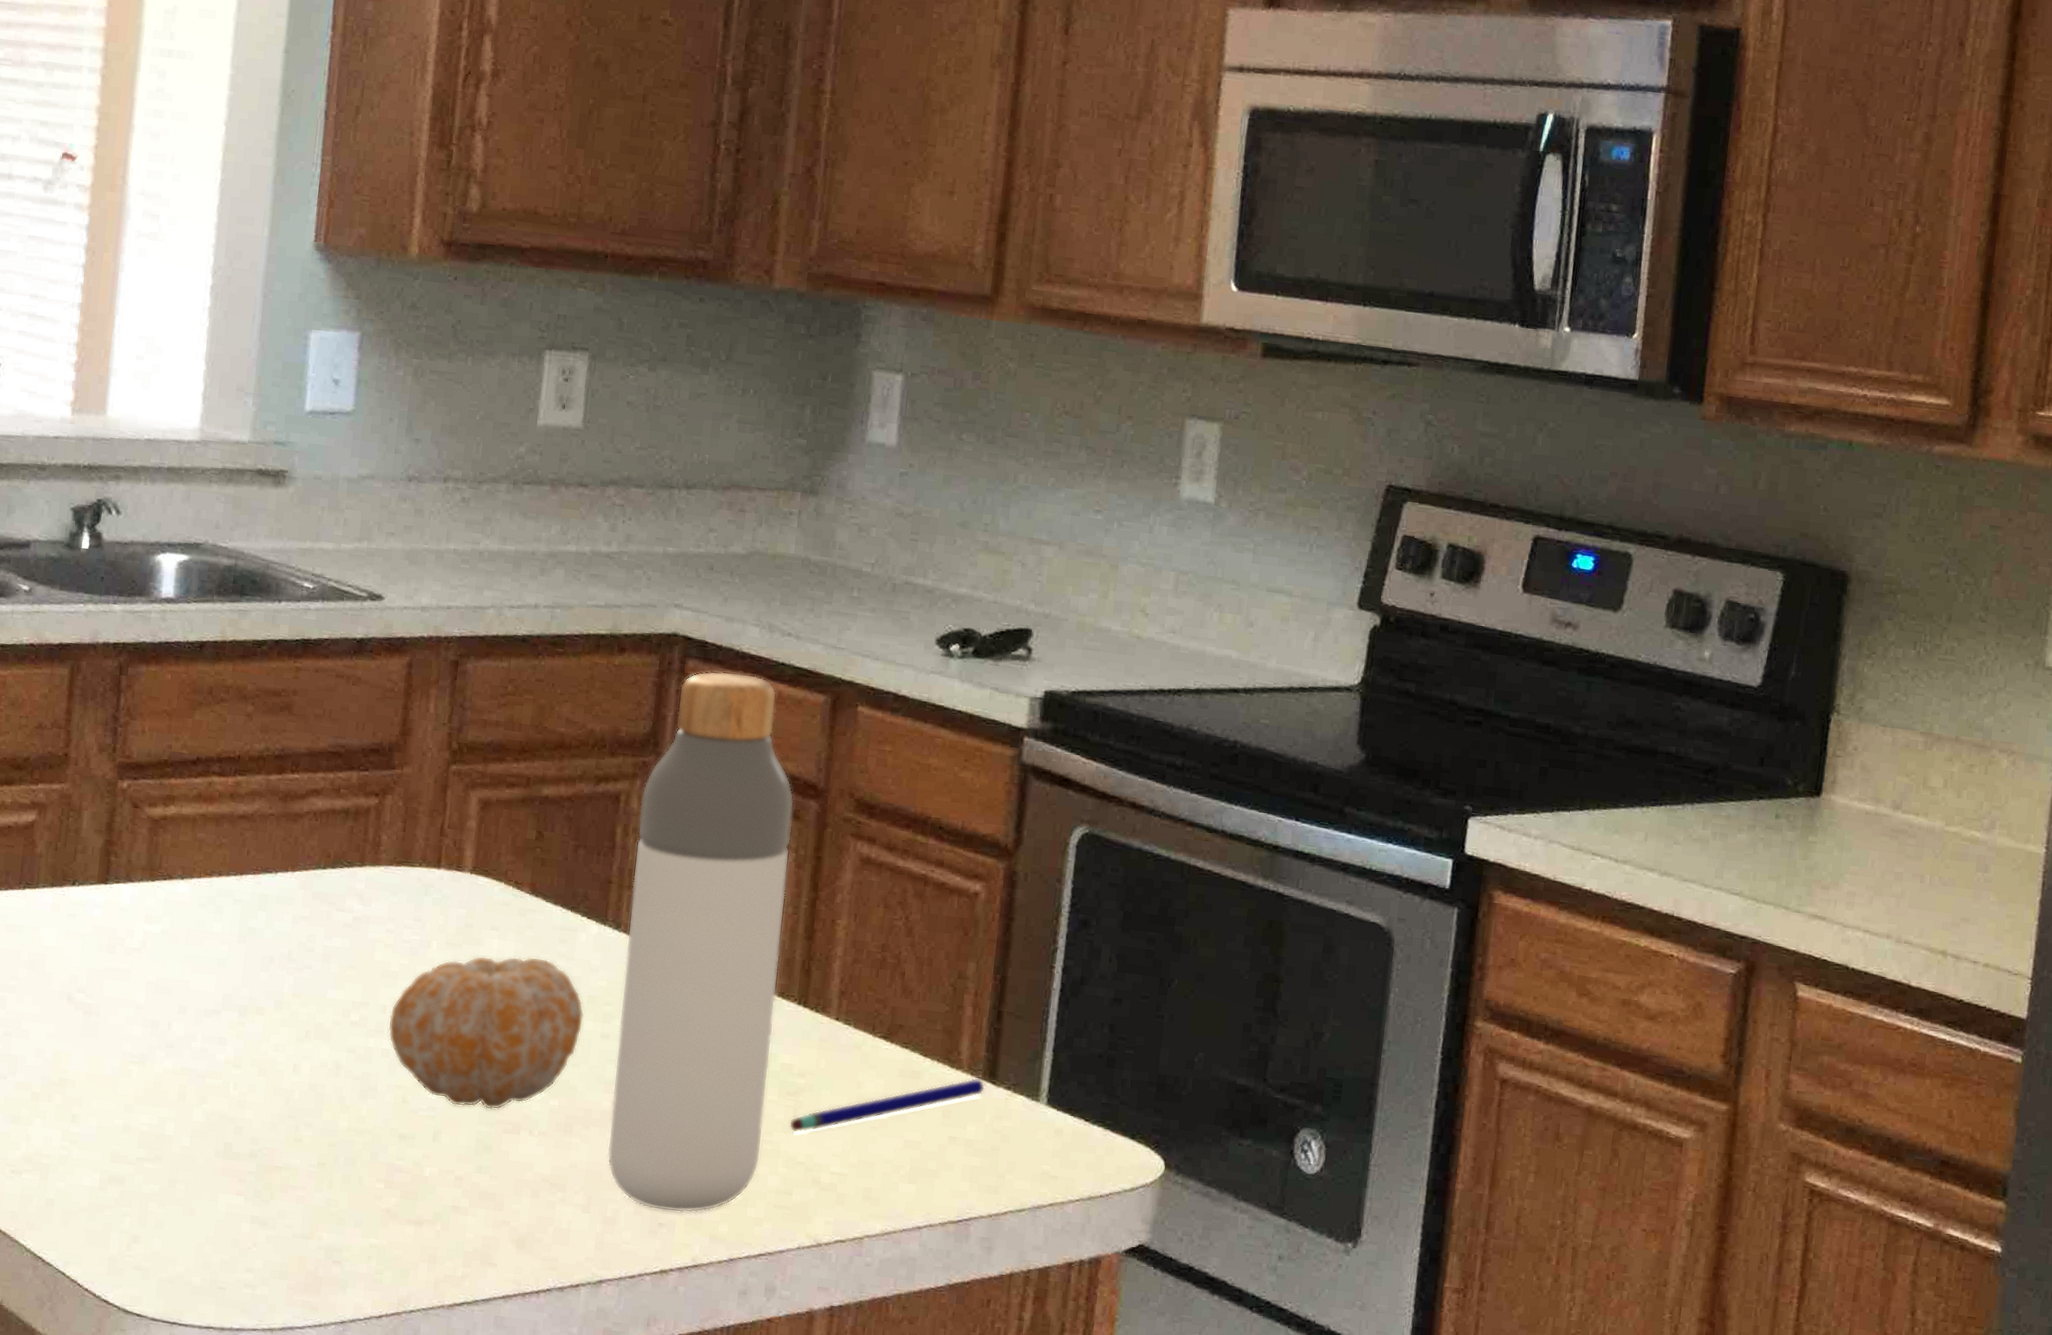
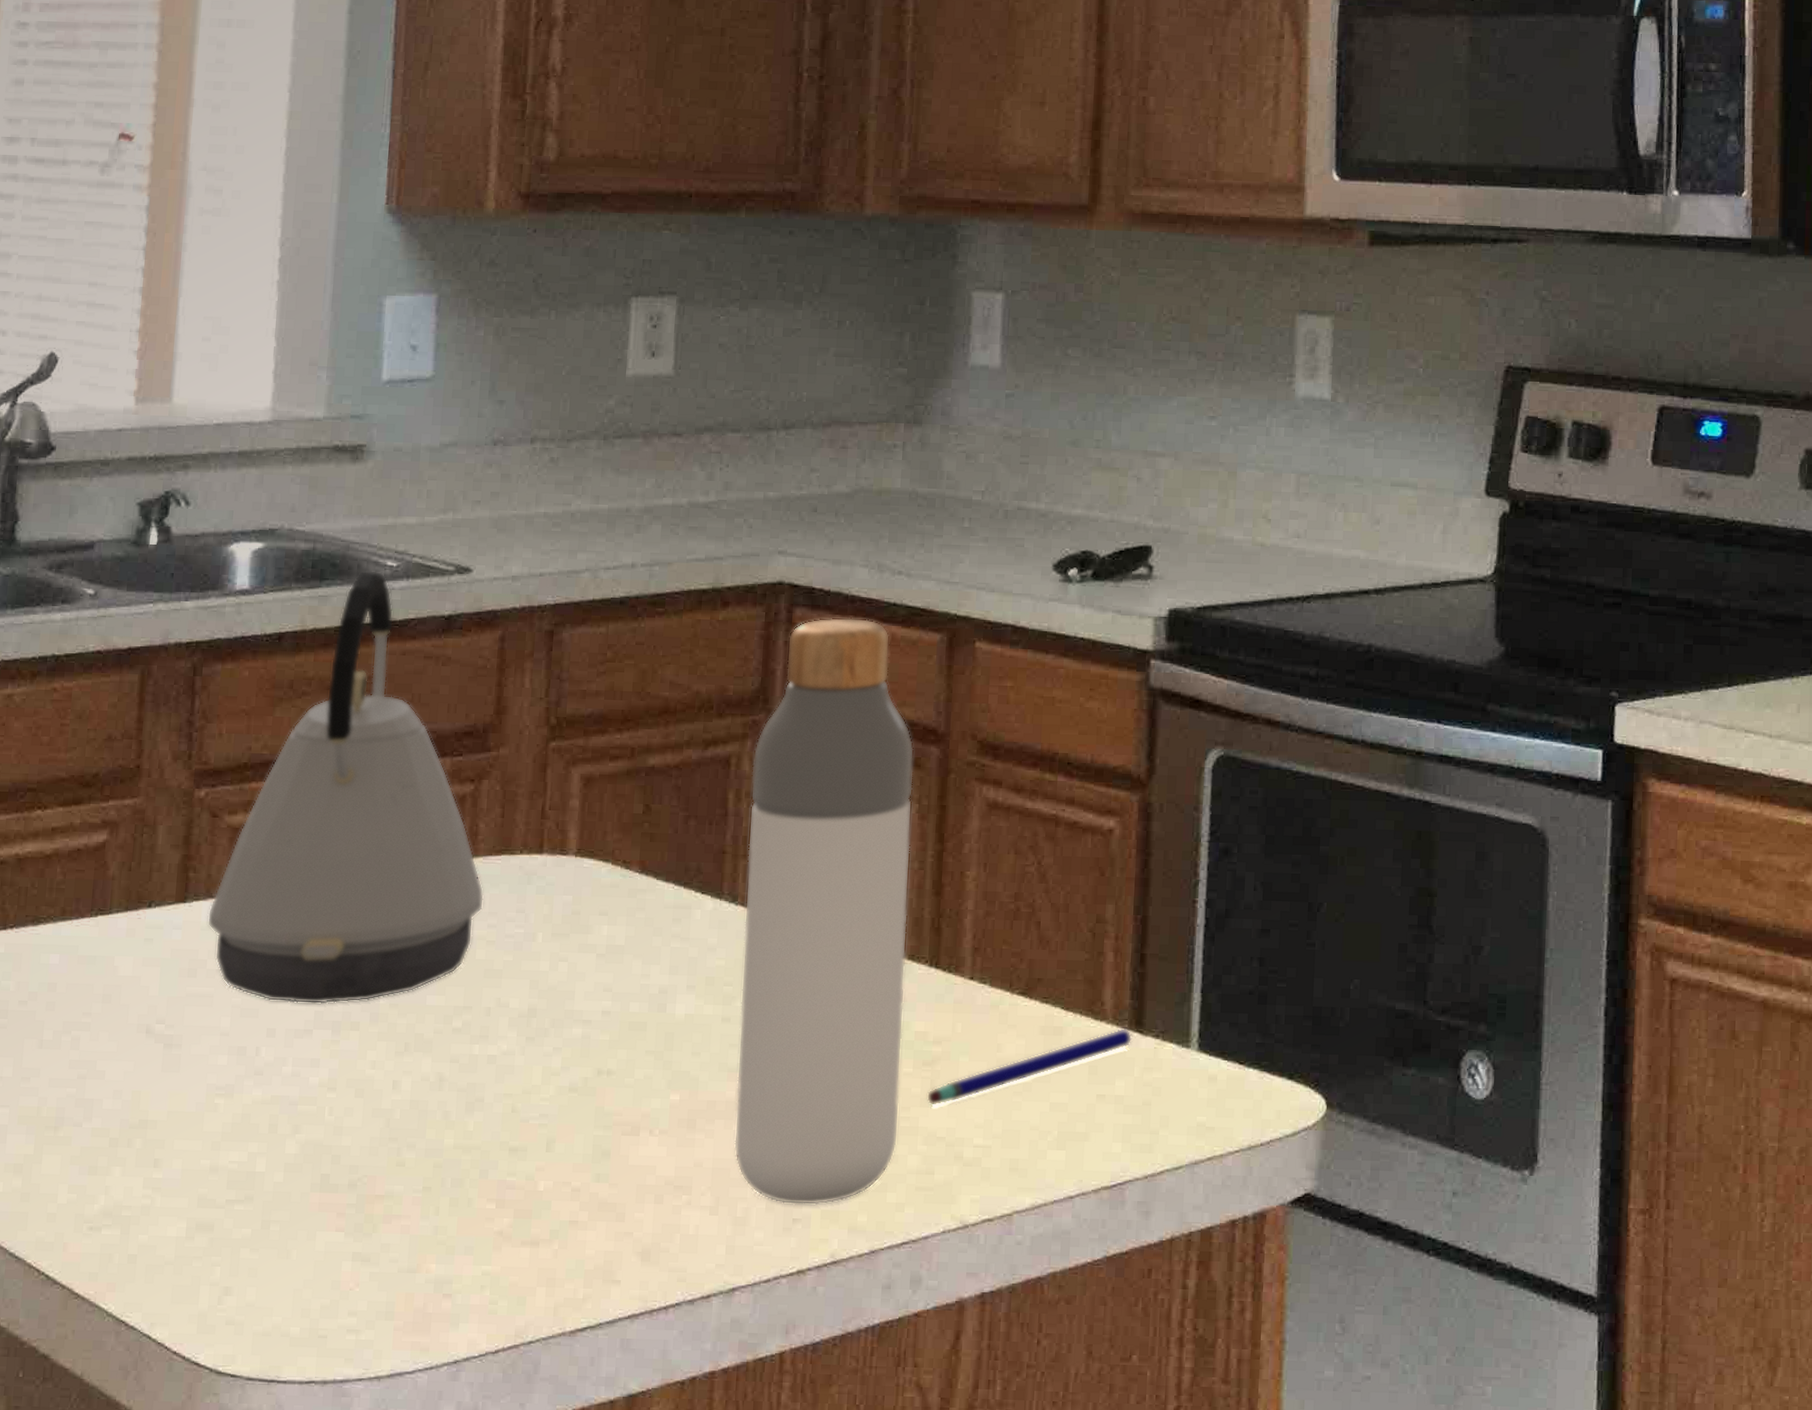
kettle: none [126,589,384,990] -> present [207,570,485,1005]
fruit: present [388,955,585,1110] -> none [493,940,703,1111]

